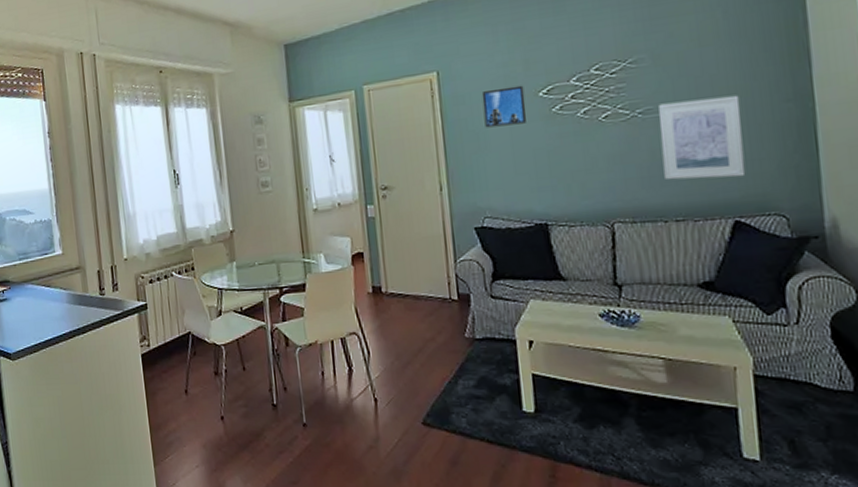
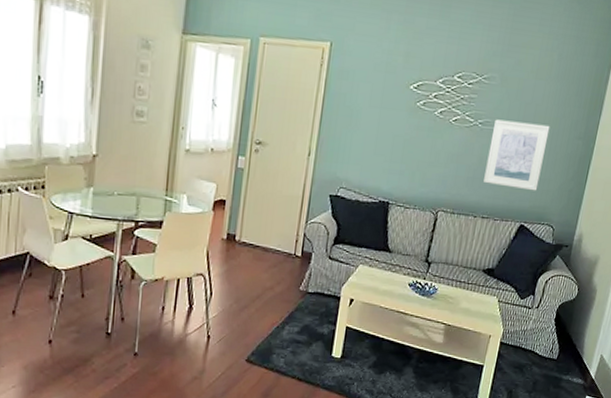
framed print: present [481,85,527,128] -> none [360,72,400,110]

